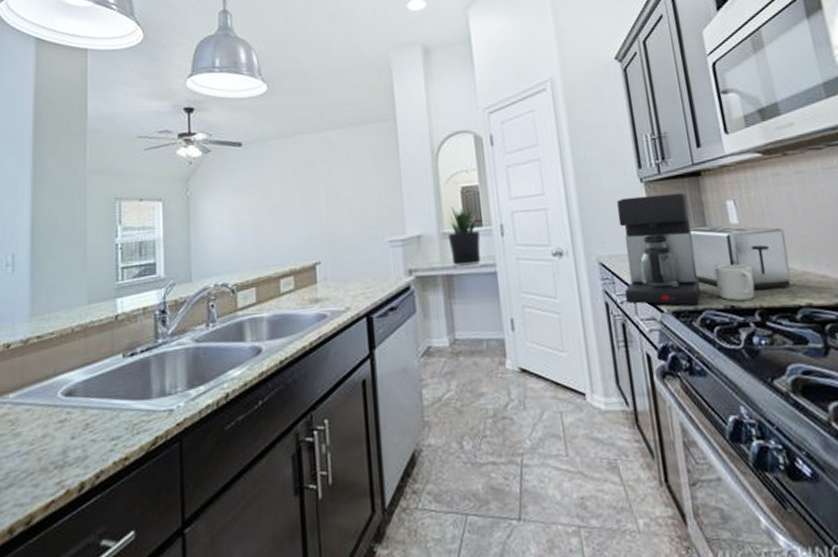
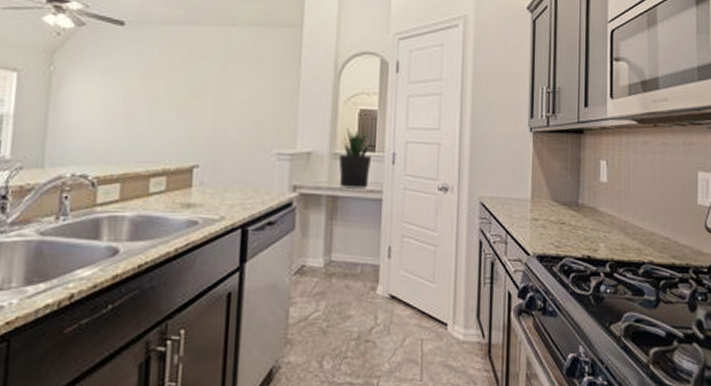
coffee maker: present [616,192,701,306] -> none [498,144,568,252]
toaster: present [690,225,792,289] -> none [563,180,643,244]
mug: present [714,263,755,301] -> none [579,218,612,252]

